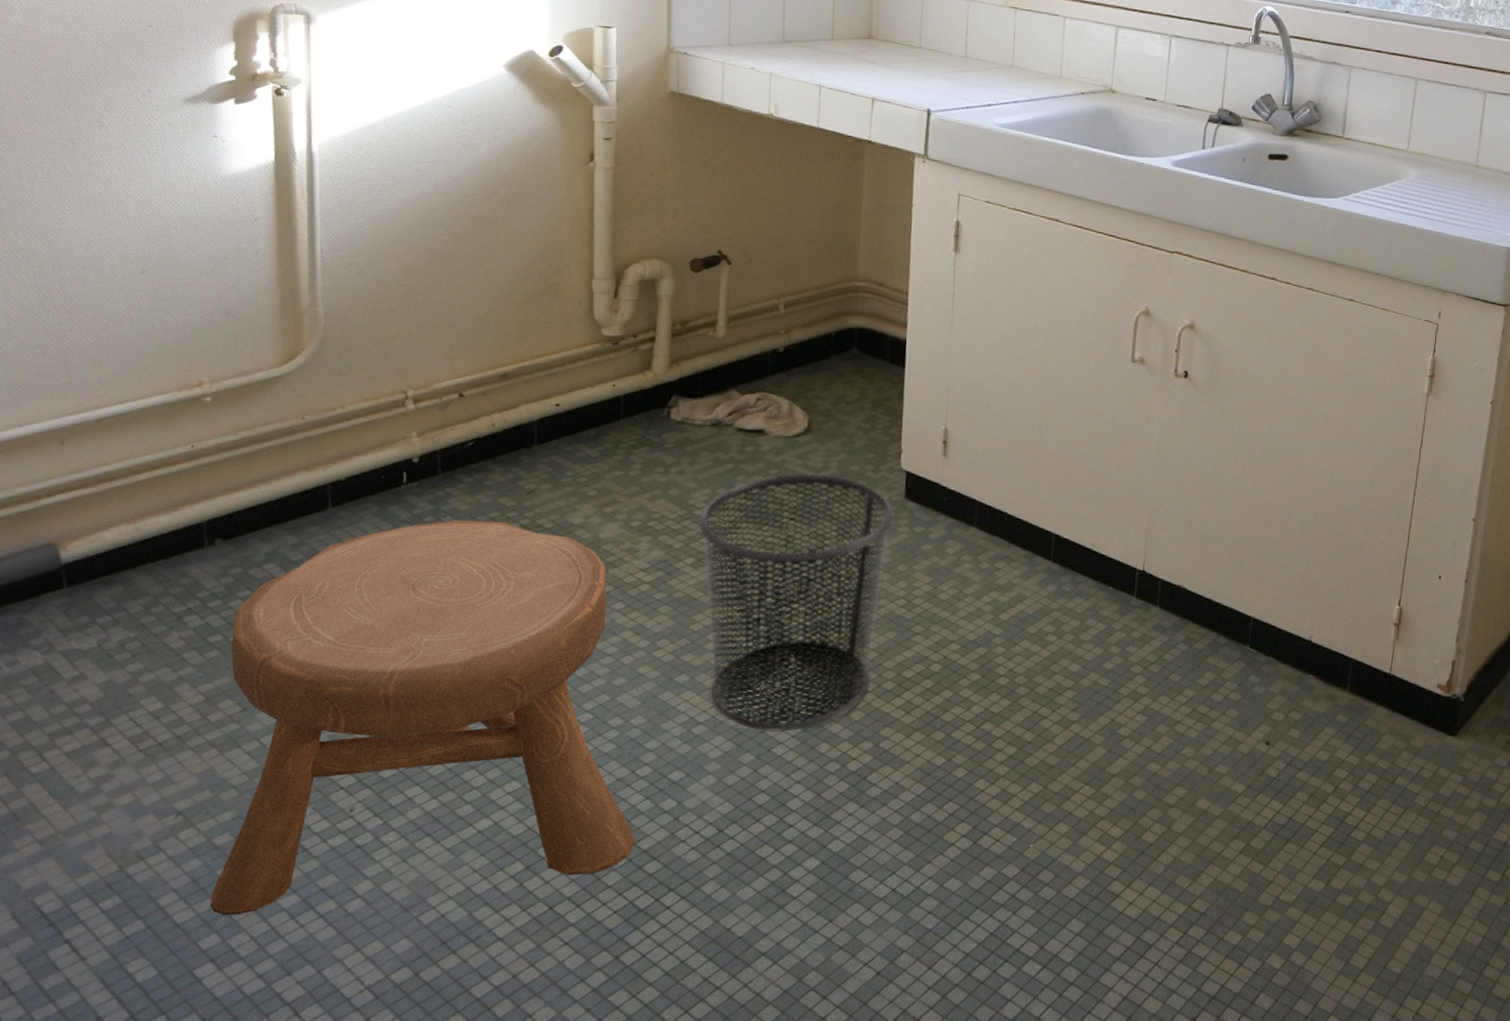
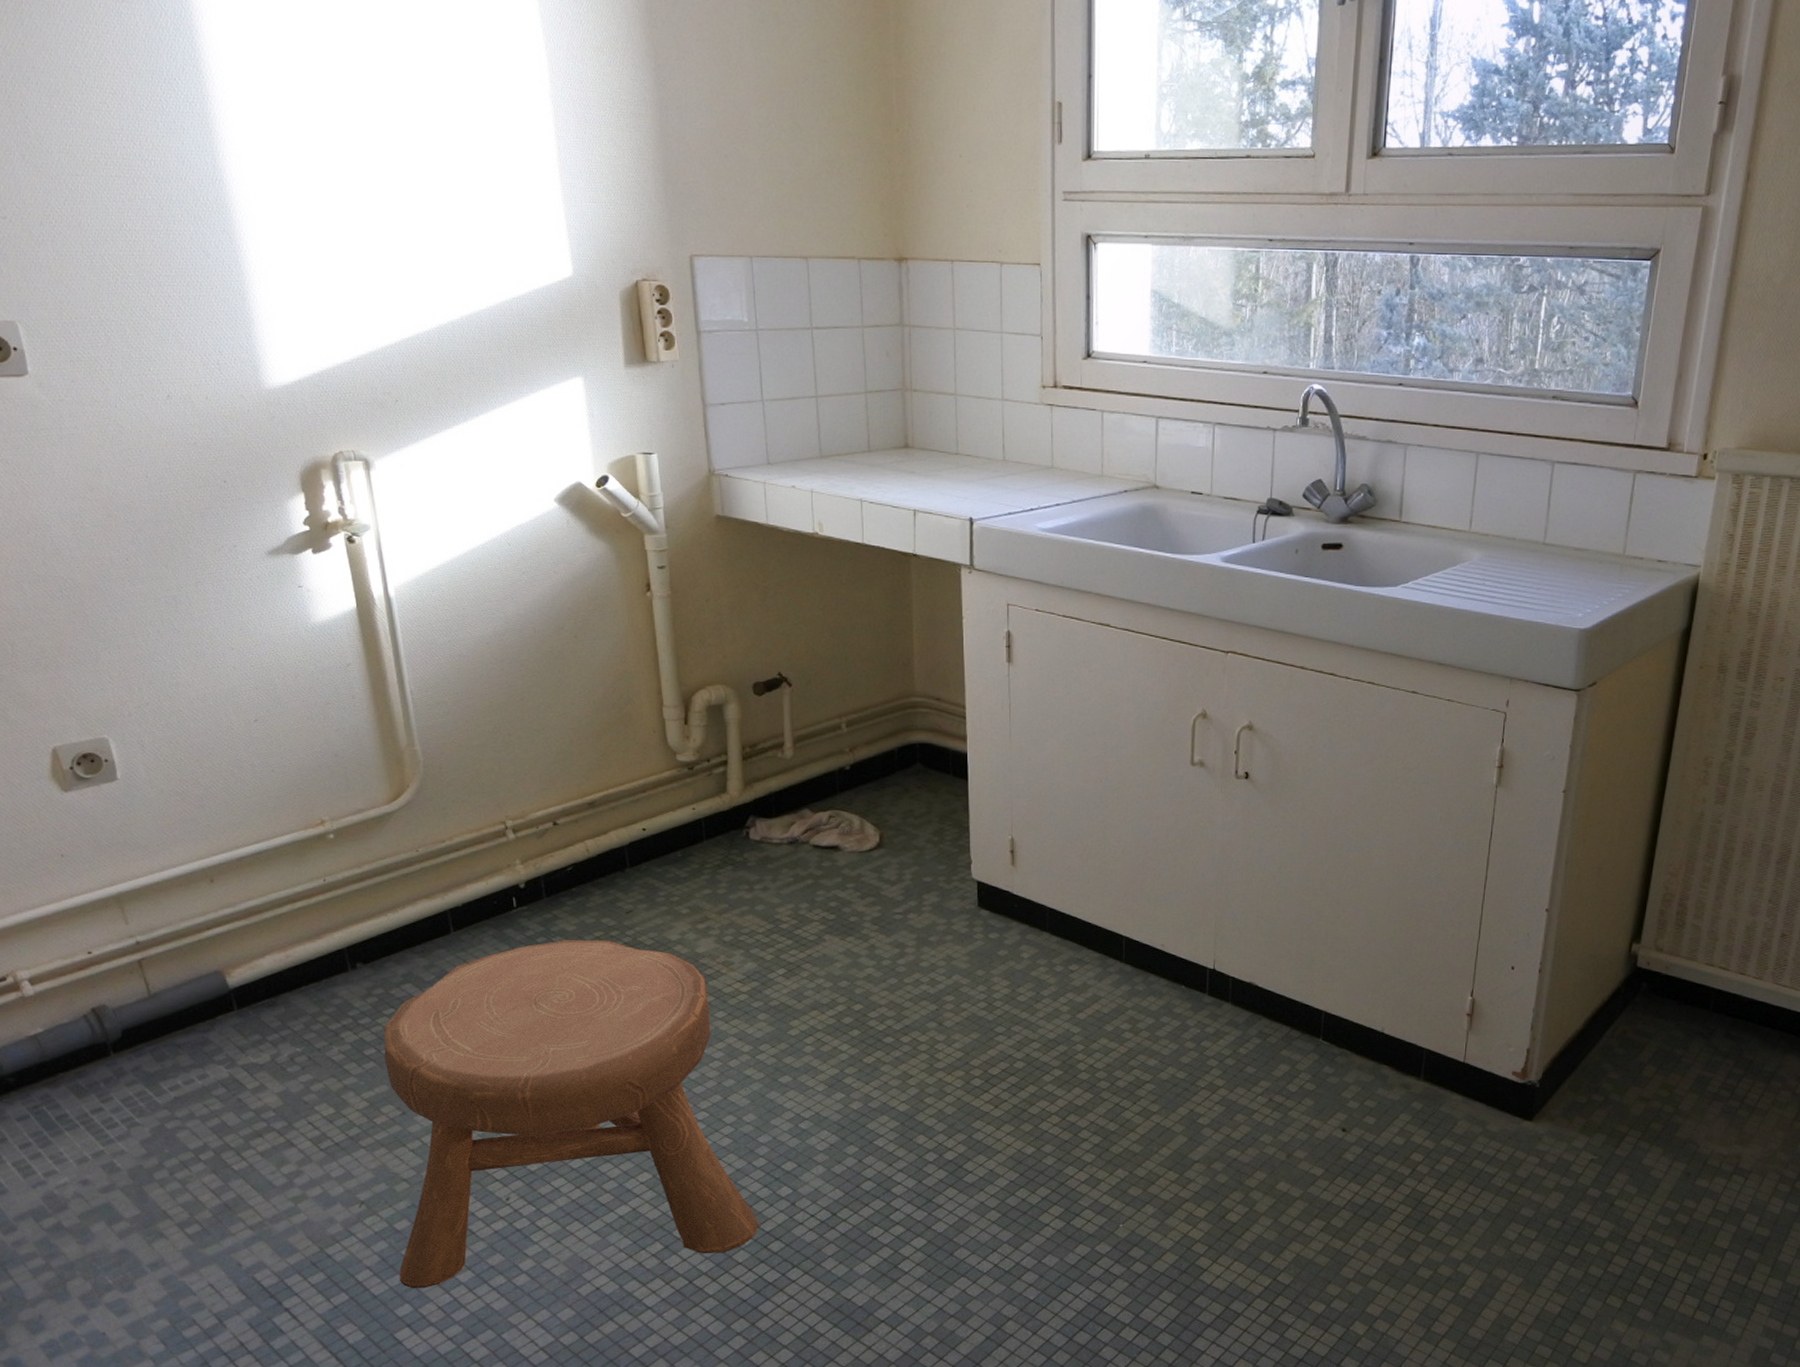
waste bin: present [698,474,894,733] -> none [785,886,969,1127]

